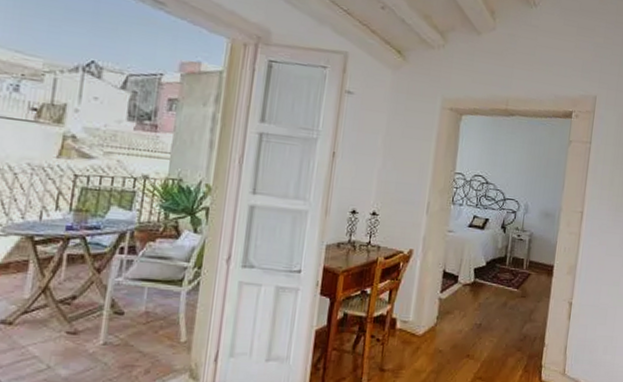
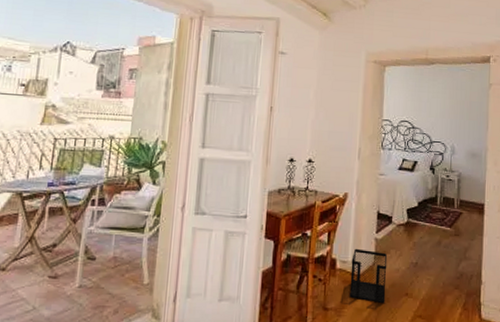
wastebasket: none [408,308,451,366] -> present [349,248,388,304]

